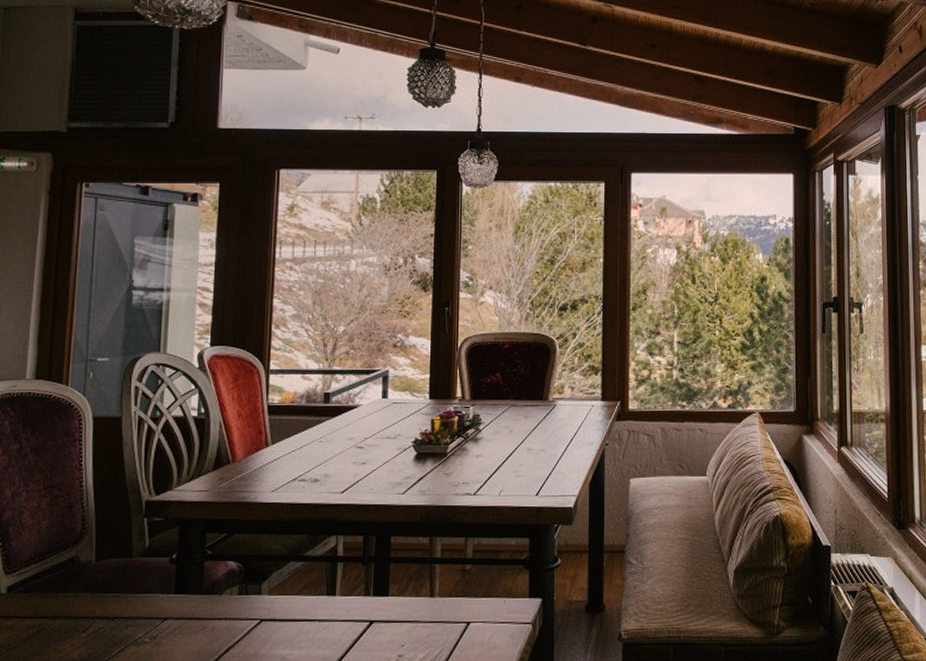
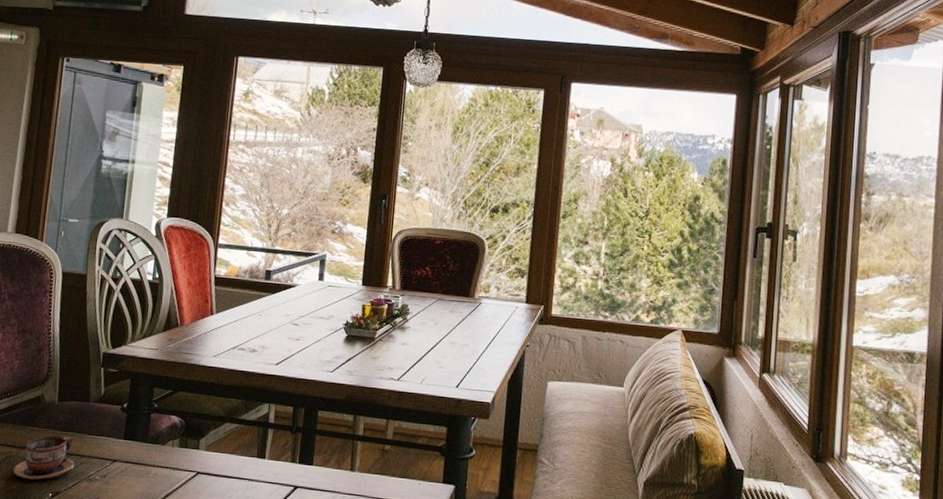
cup: none [46,599,119,653] -> present [13,435,75,481]

